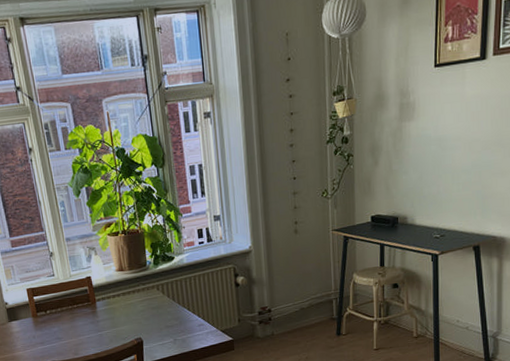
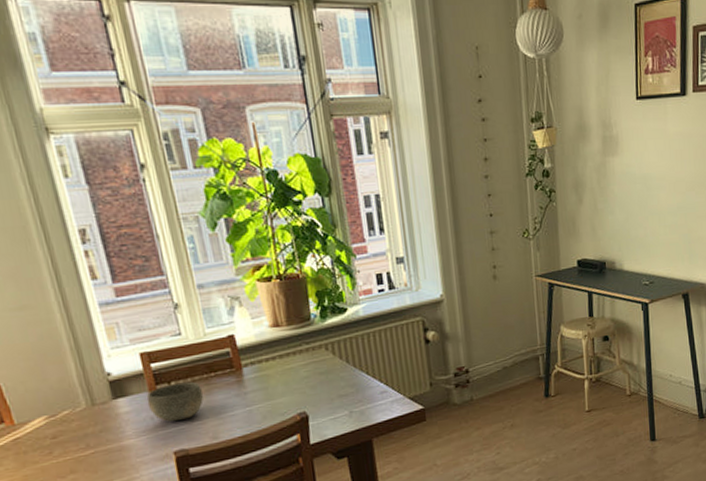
bowl: none [31,311,69,341] -> present [147,381,203,422]

